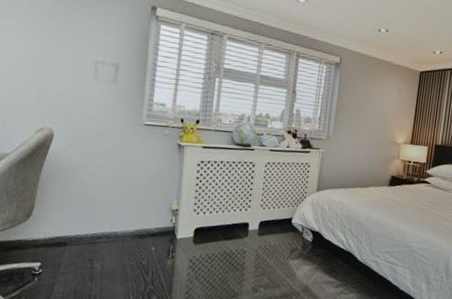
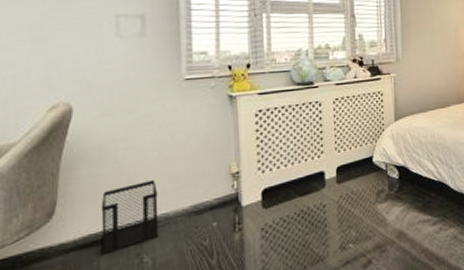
wastebasket: none [63,203,112,255] -> present [101,180,159,255]

